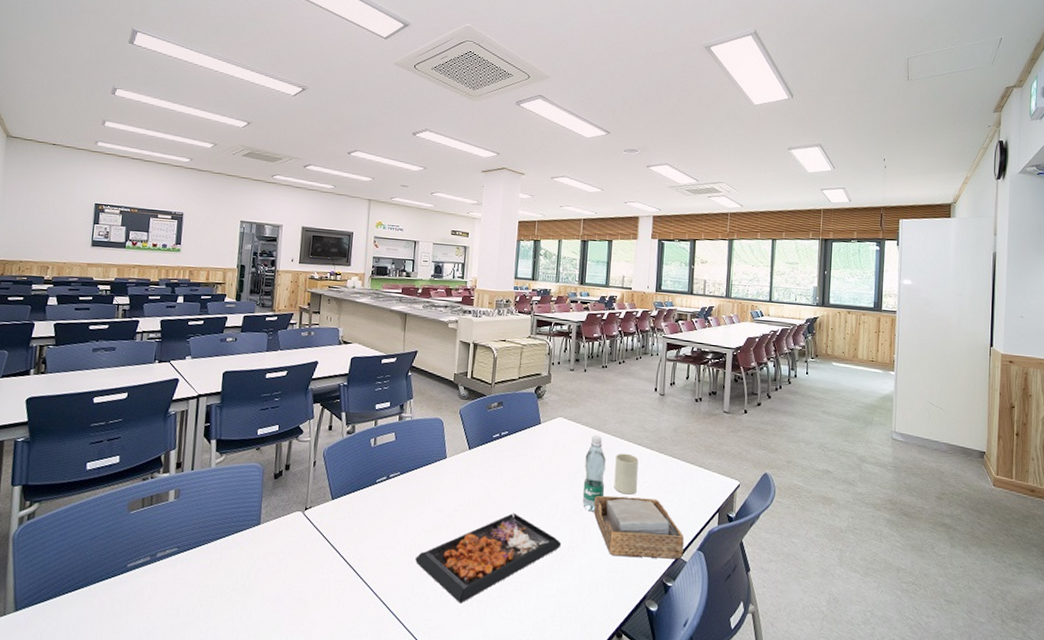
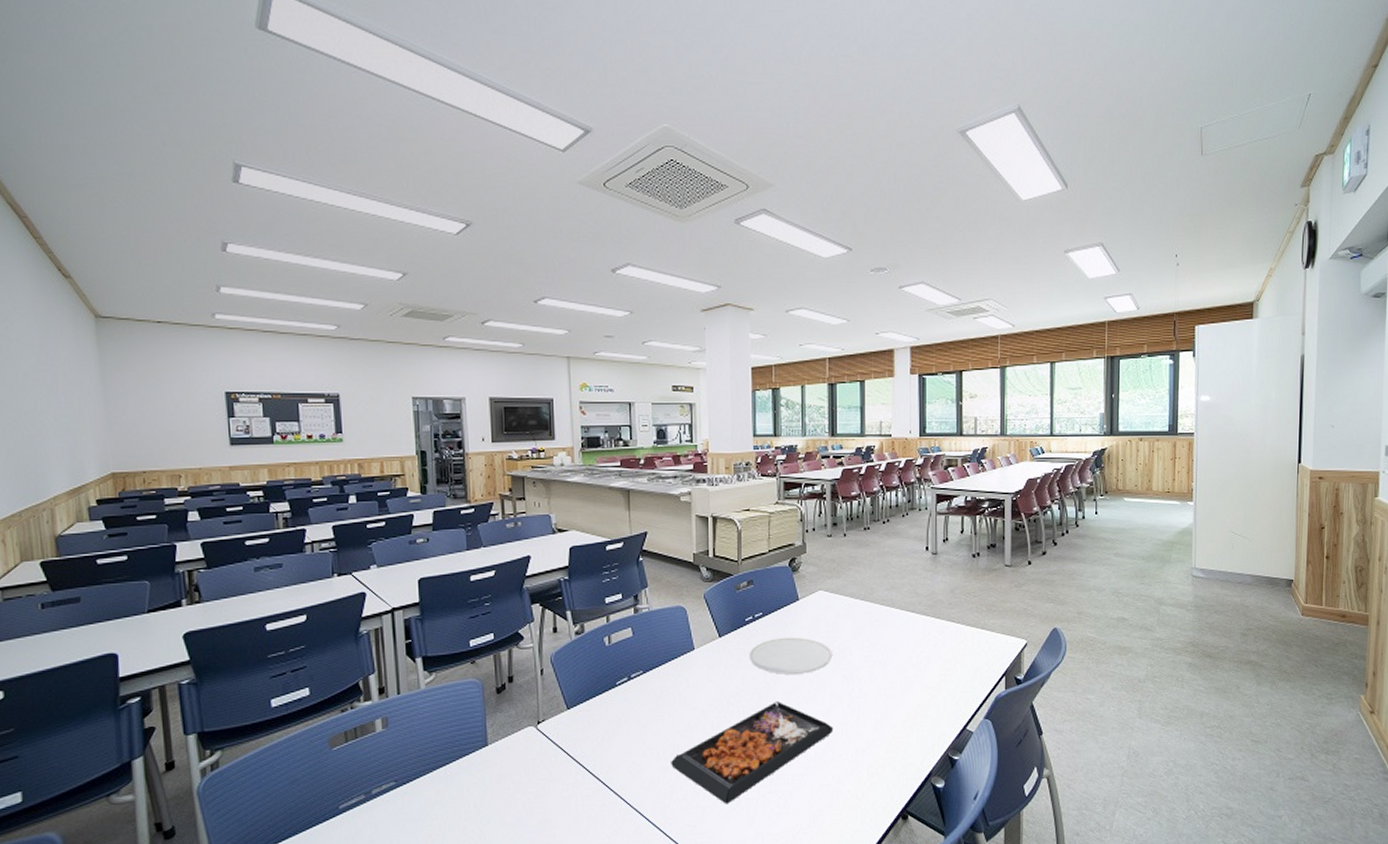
plate: none [492,455,566,491] -> present [748,637,832,674]
bottle: present [582,435,606,512] -> none [853,606,877,691]
napkin holder: present [593,495,684,560] -> none [866,669,969,735]
cup: present [614,453,639,495] -> none [887,623,913,668]

